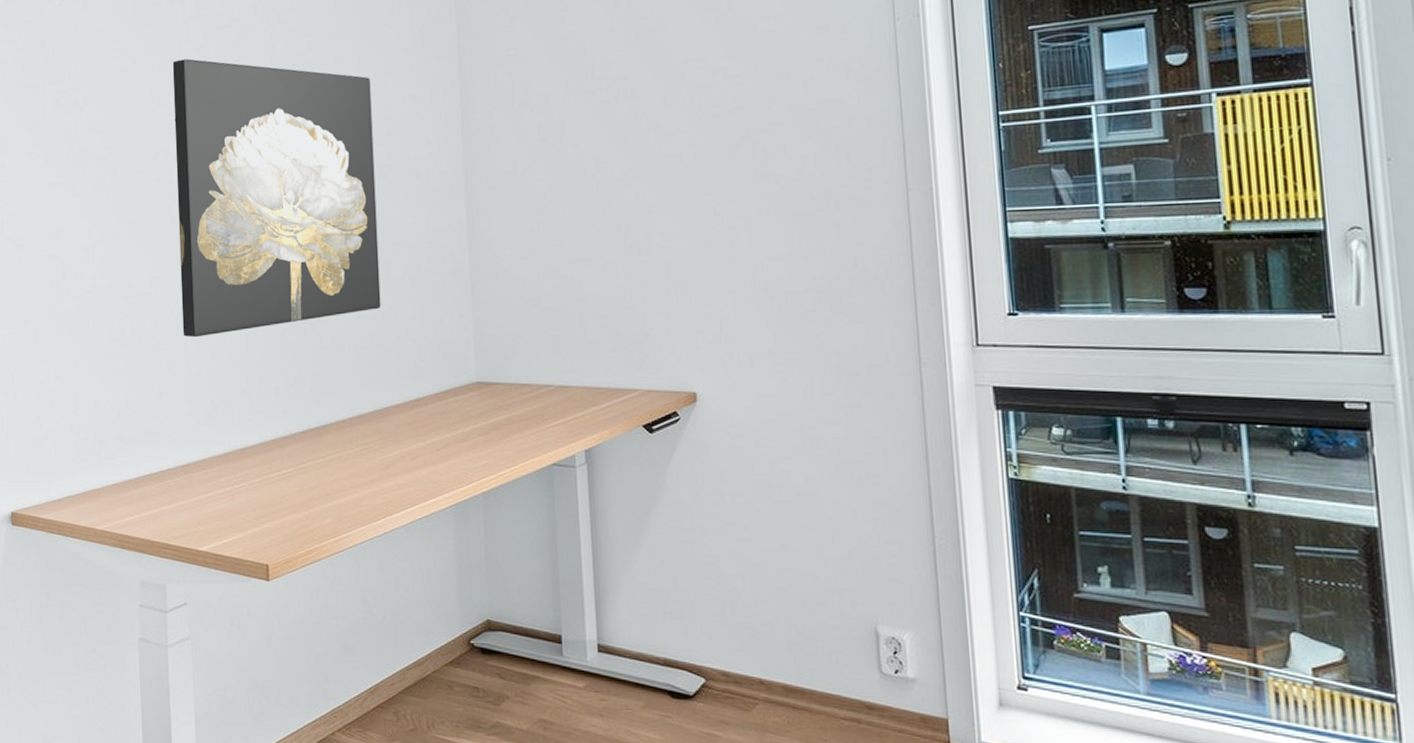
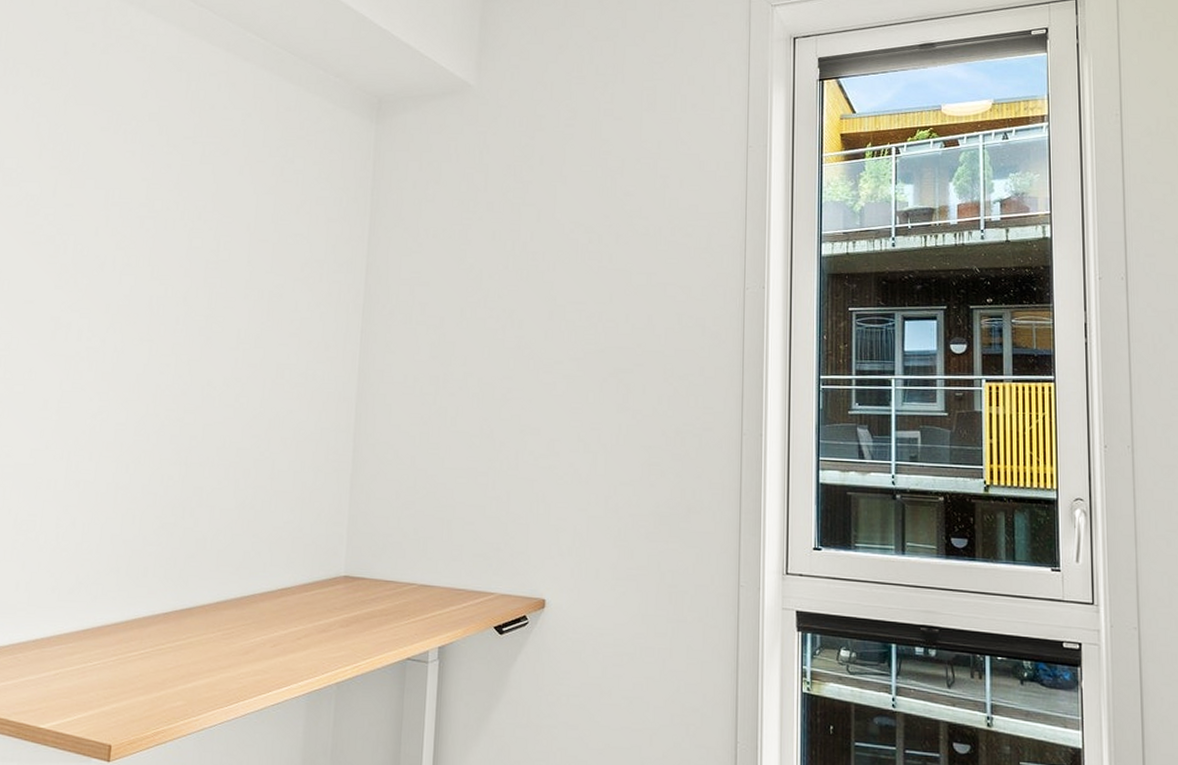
wall art: present [172,59,381,338] -> none [56,242,280,513]

